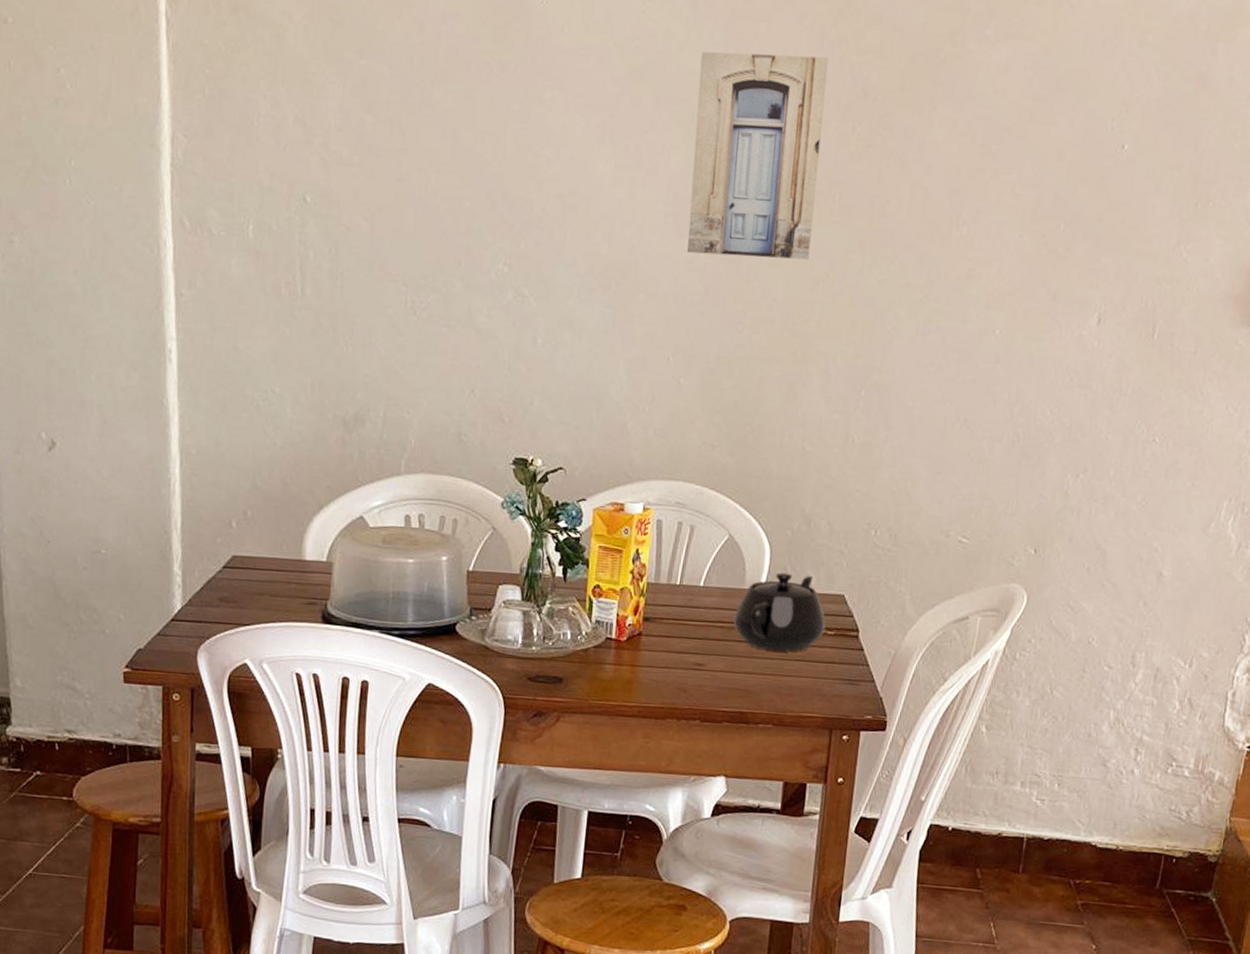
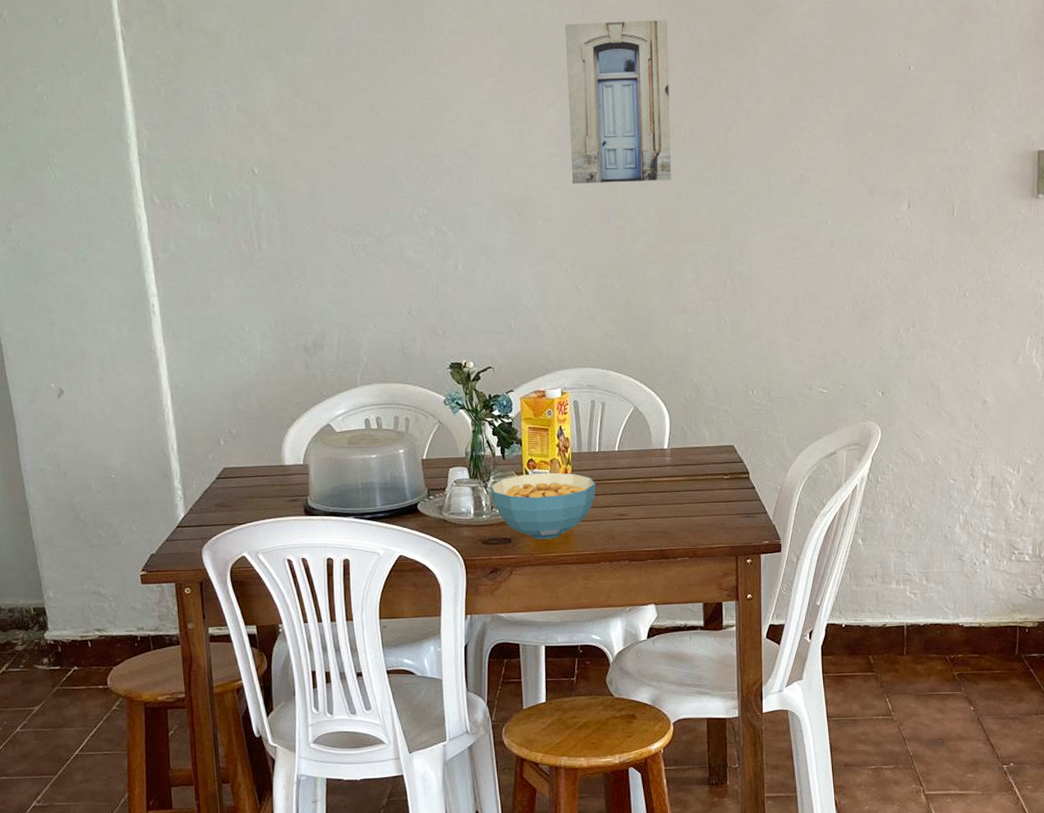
cereal bowl: none [544,602,672,684] -> present [490,472,596,539]
teapot: present [733,572,826,652] -> none [646,432,722,497]

